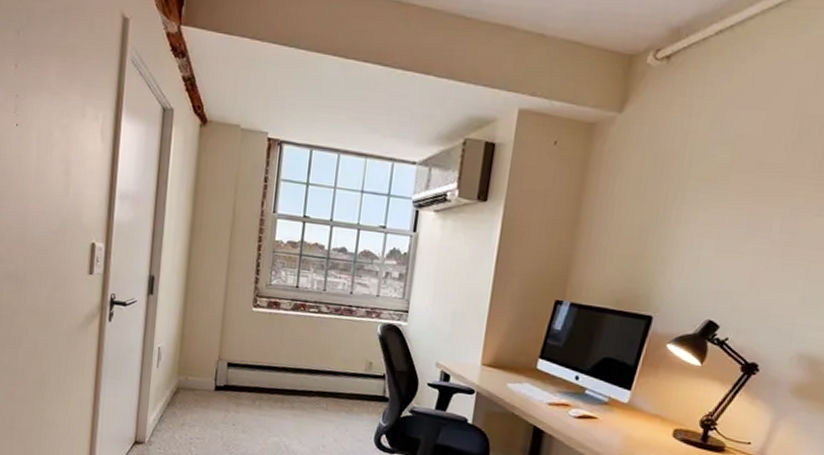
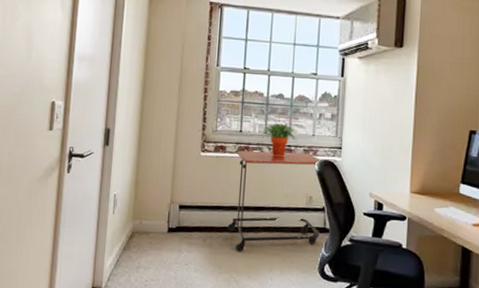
side table: none [278,308,386,416] -> present [227,150,322,252]
potted plant: none [320,279,363,318] -> present [262,122,300,158]

